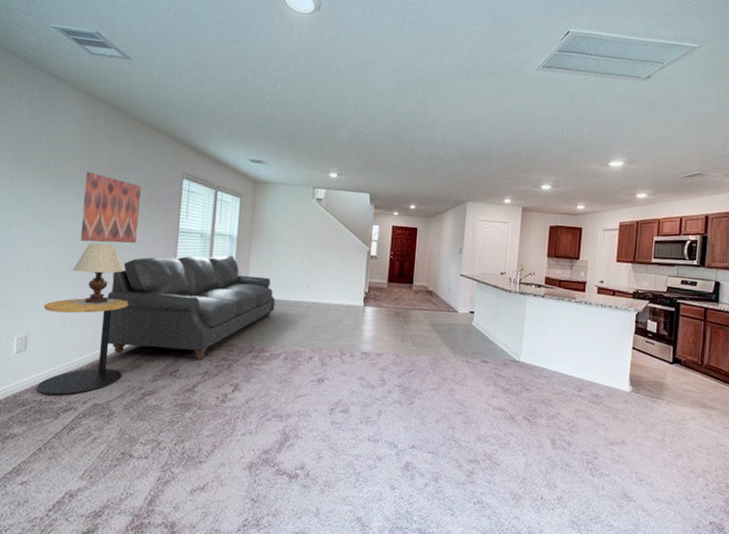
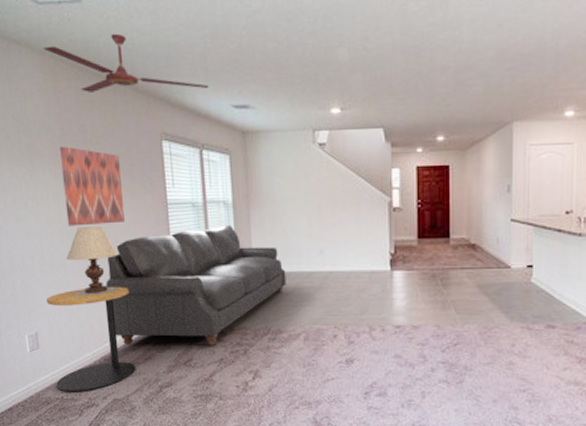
ceiling fan: none [88,88,232,143] -> present [43,33,209,93]

